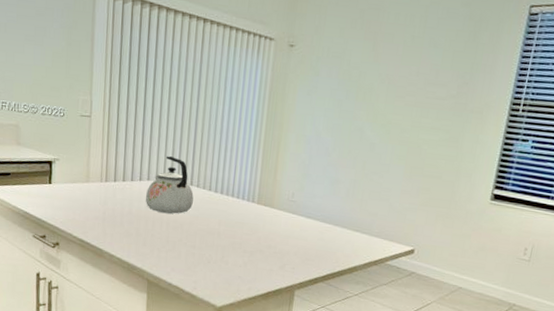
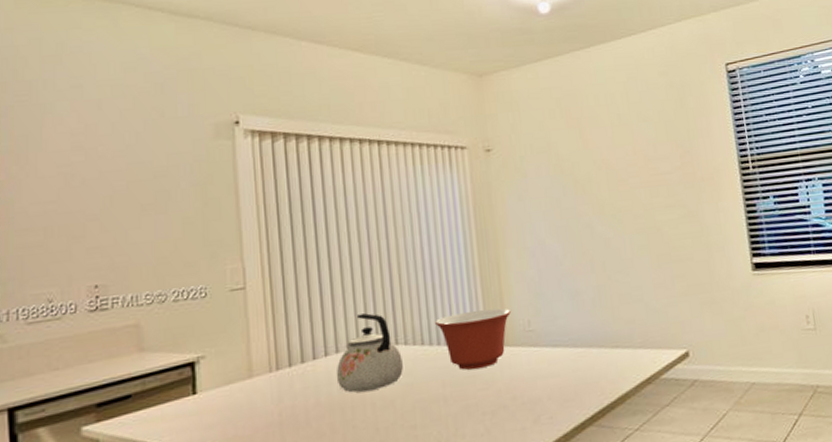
mixing bowl: none [222,173,281,219] -> present [435,308,511,370]

